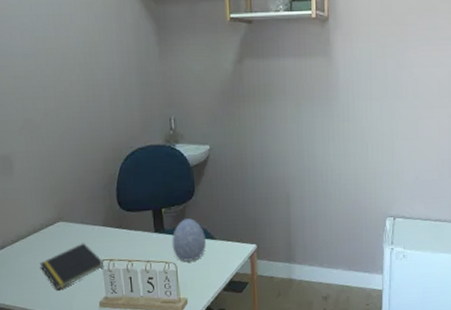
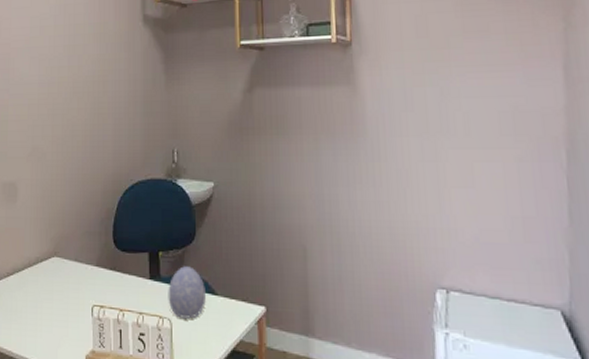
notepad: present [39,243,104,289] -> none [30,283,94,334]

